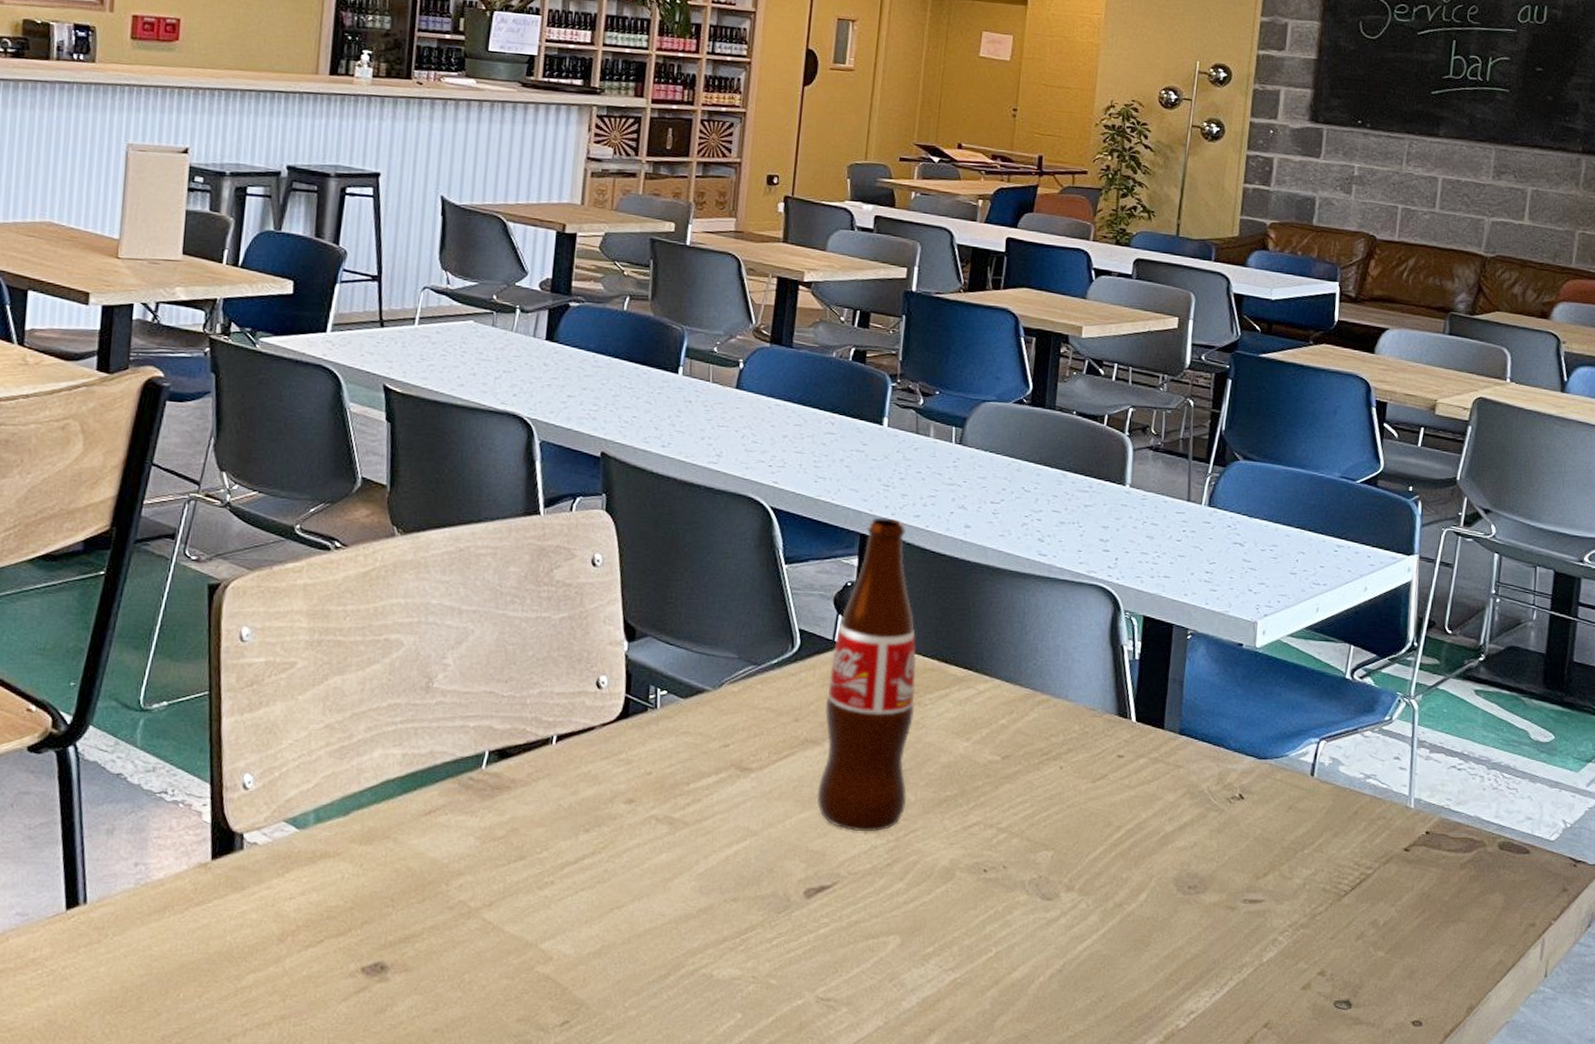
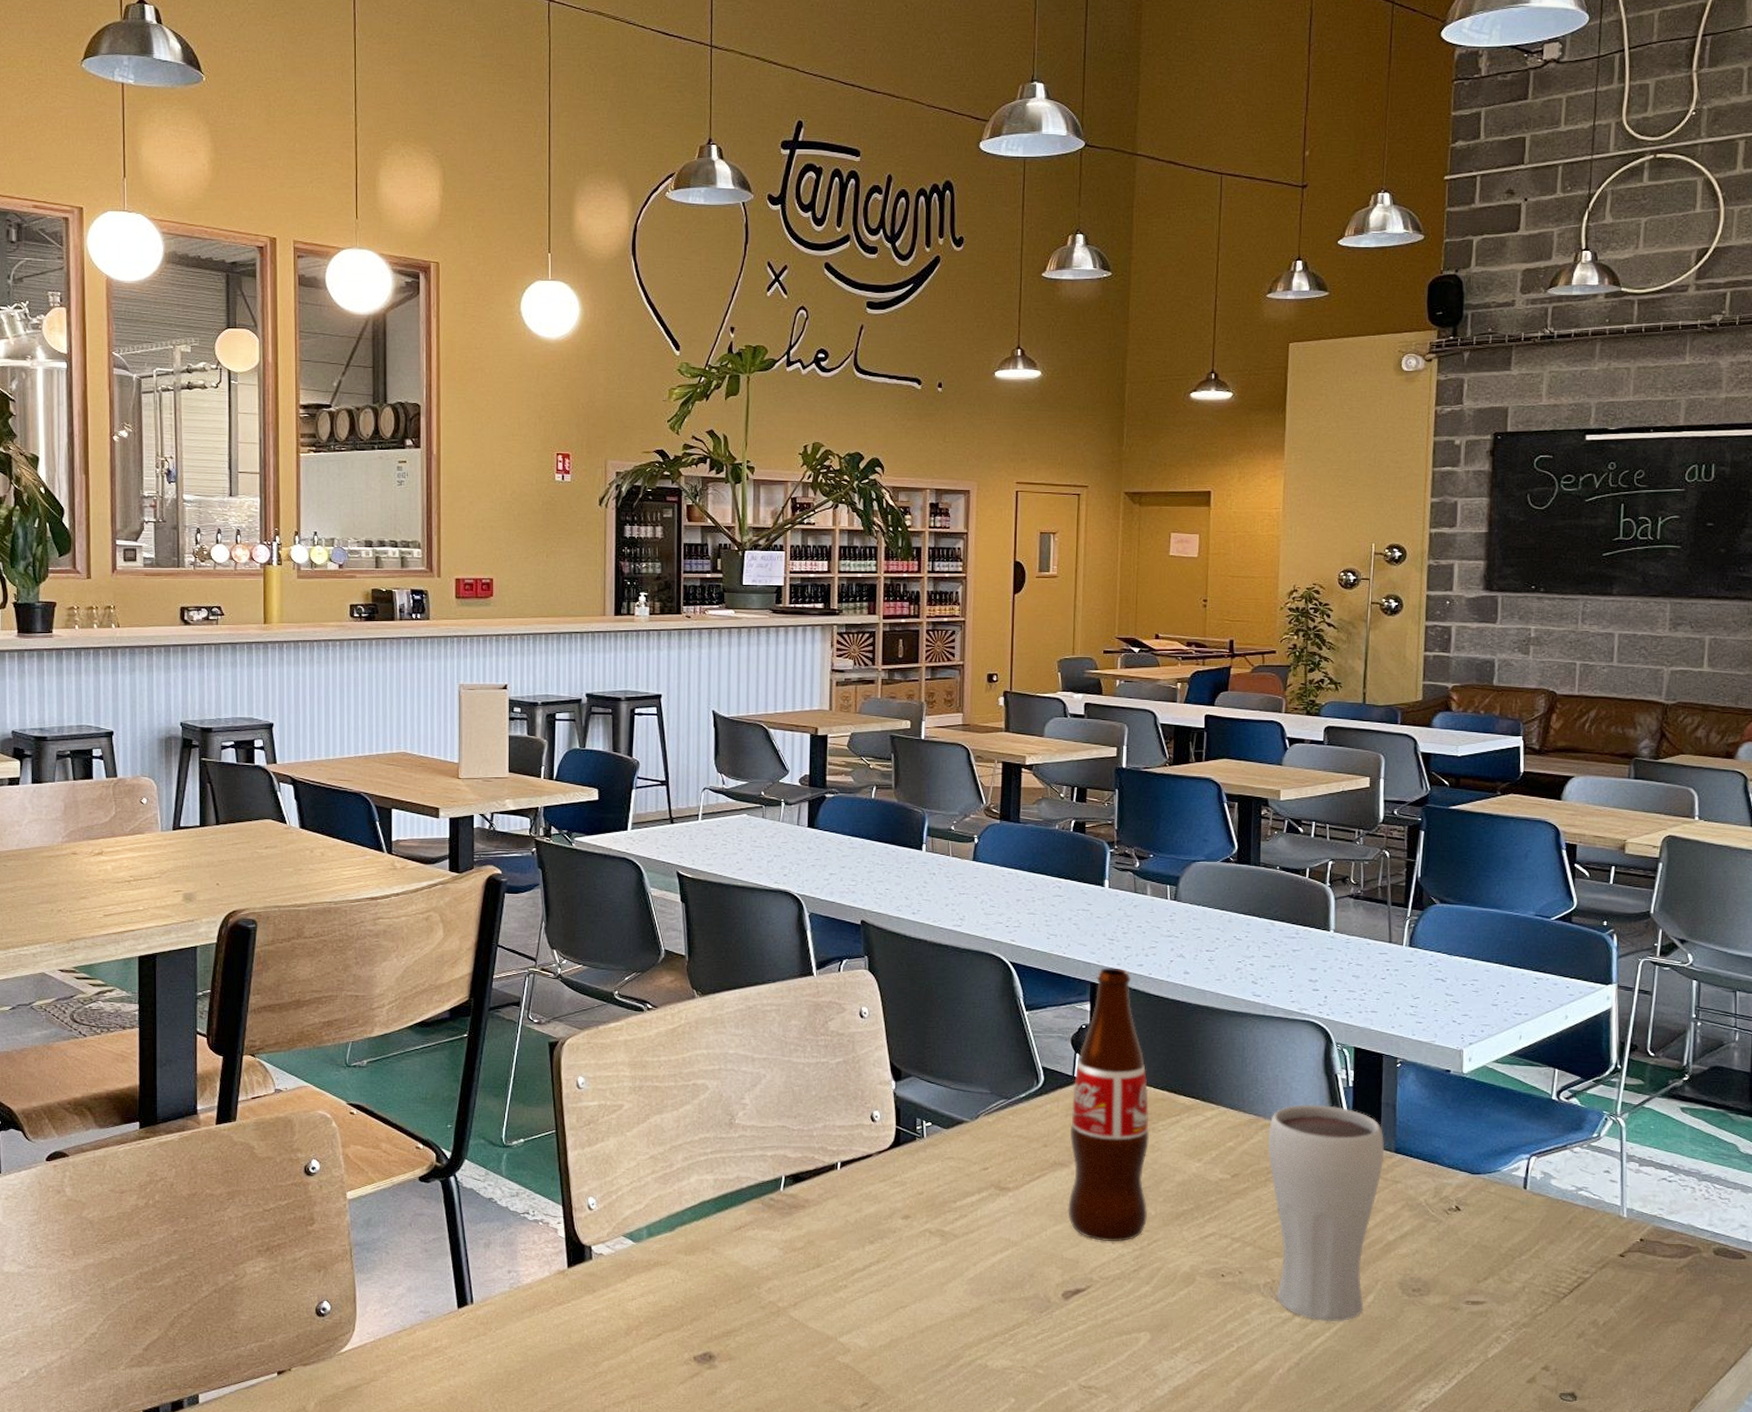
drinking glass: none [1041,678,1169,923] -> present [1268,1104,1385,1322]

